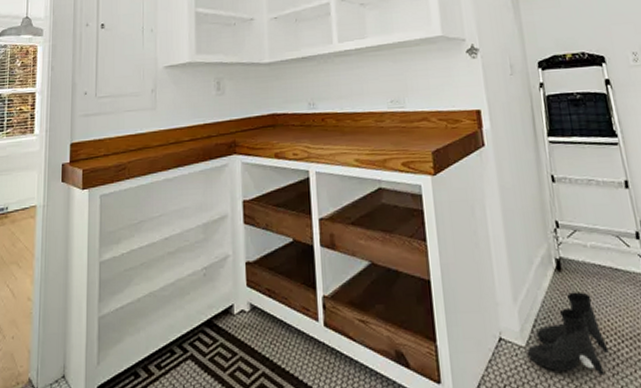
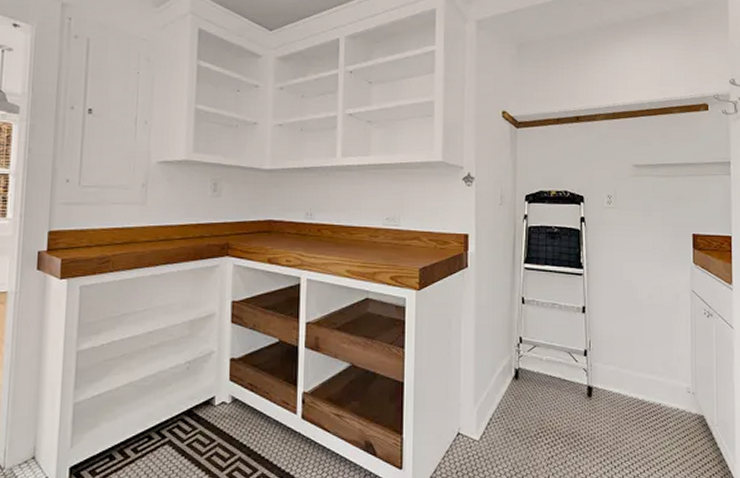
boots: present [526,292,609,376] -> none [479,397,547,465]

